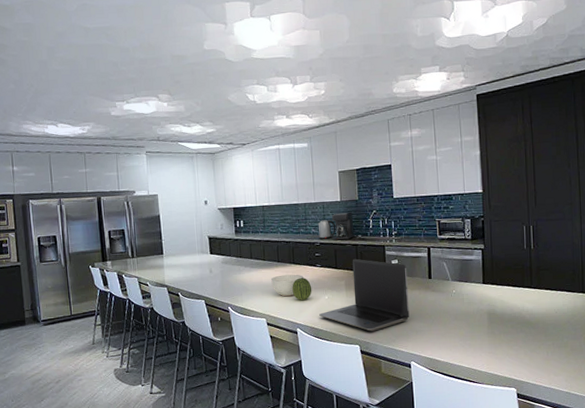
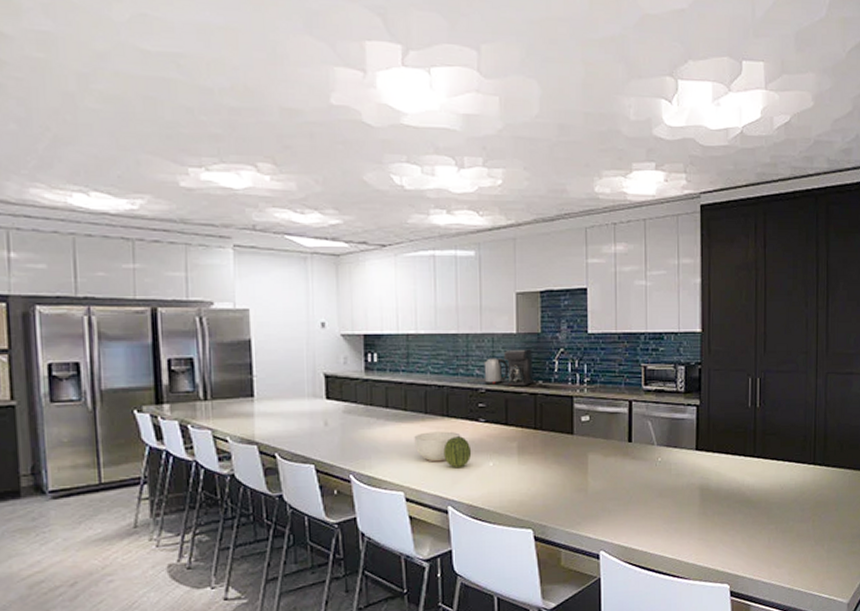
laptop computer: present [319,258,410,331] -> none [480,412,601,511]

